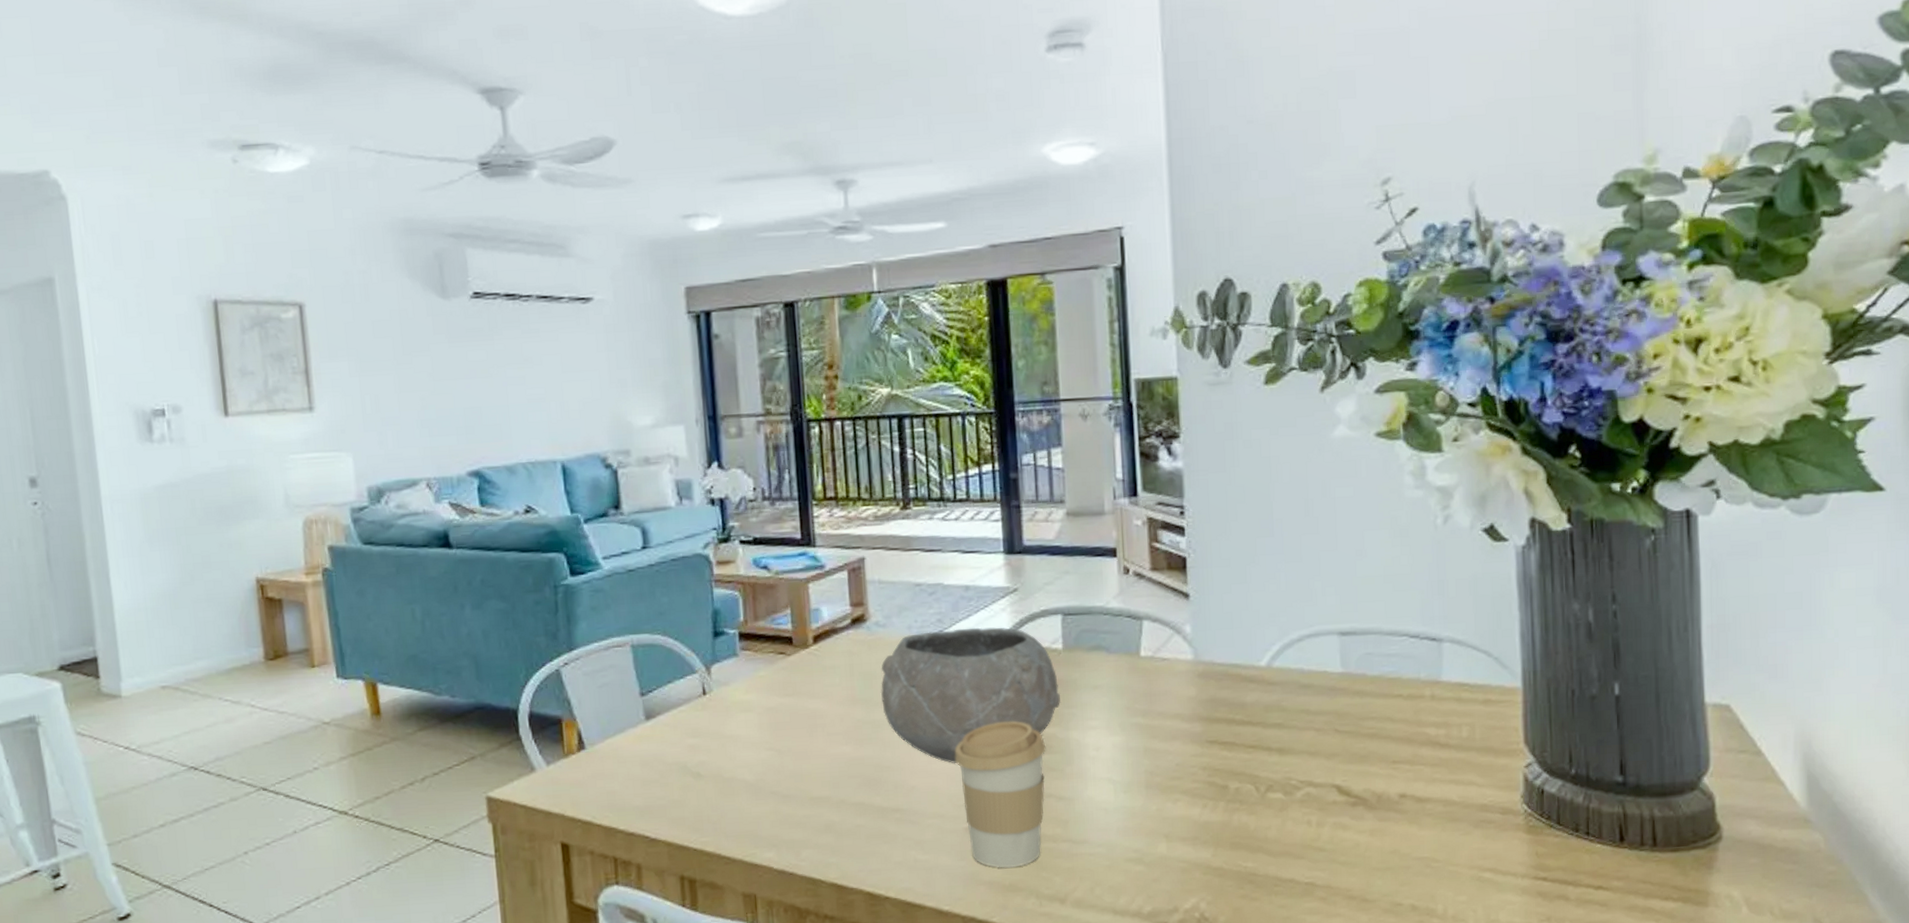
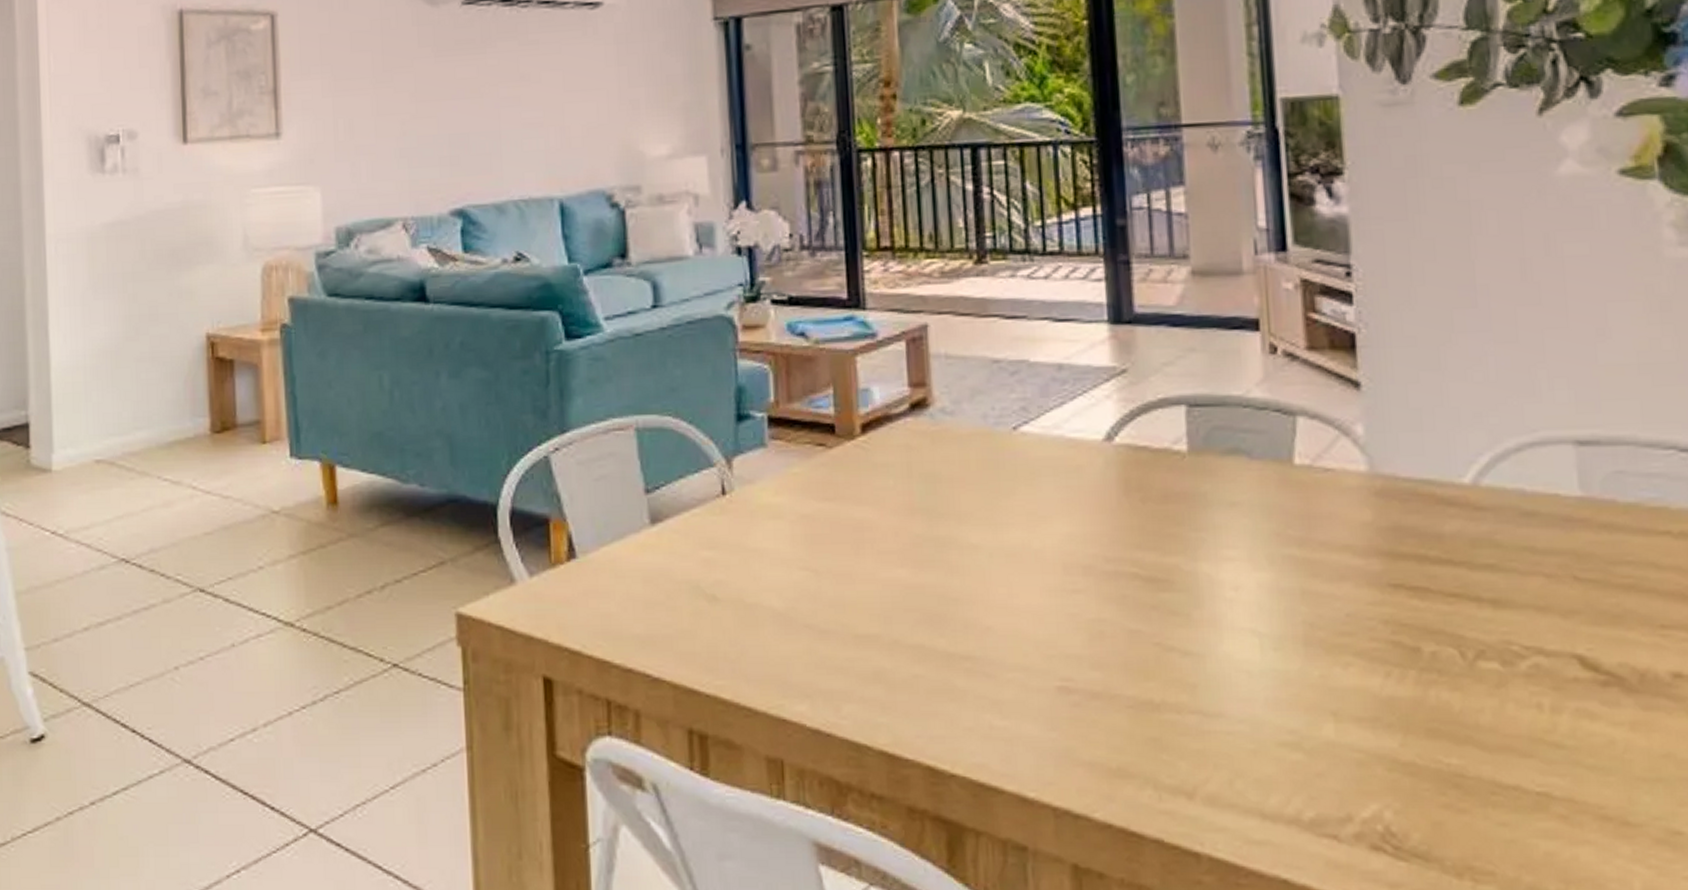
bowl: present [880,627,1060,764] -> none [946,419,1185,600]
coffee cup: present [955,721,1046,868] -> none [1043,545,1166,745]

